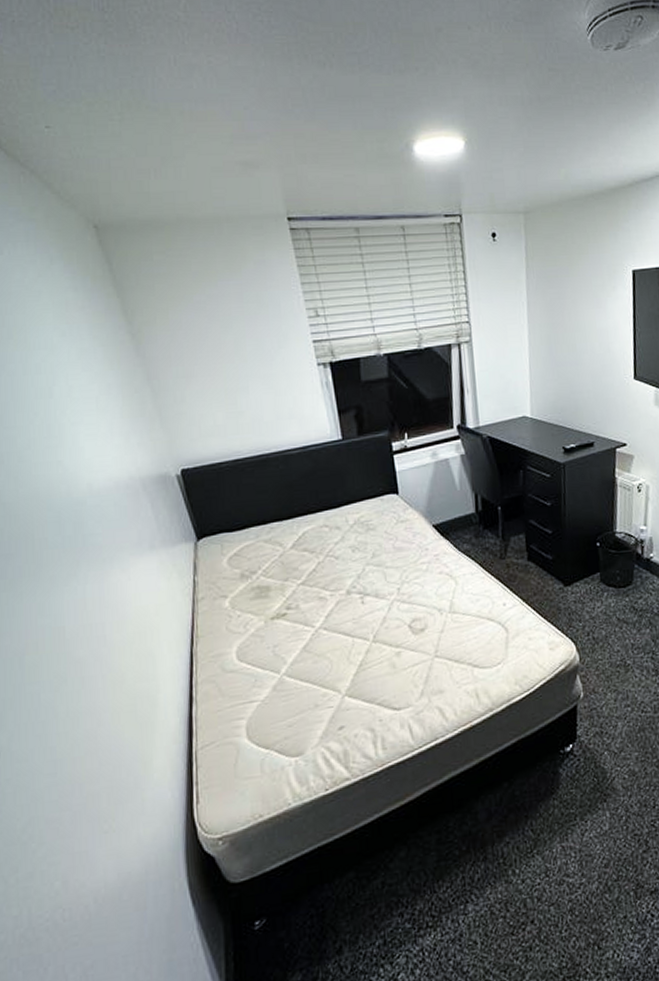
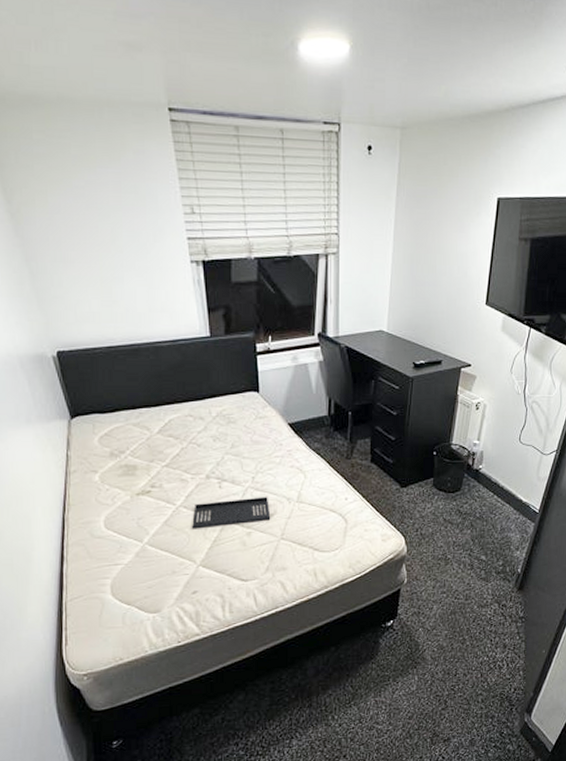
tray: none [334,609,422,654] -> present [192,497,271,529]

